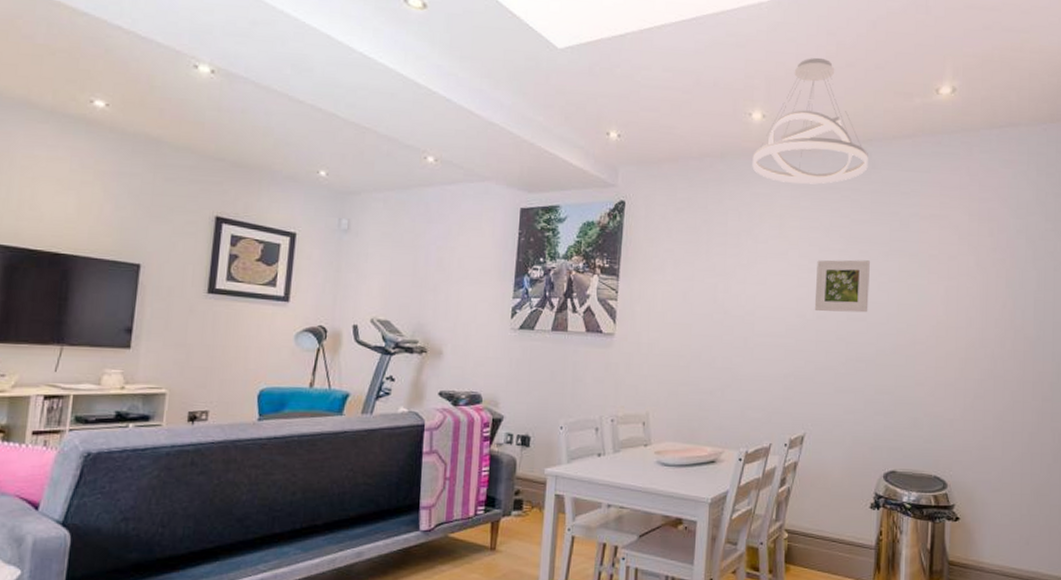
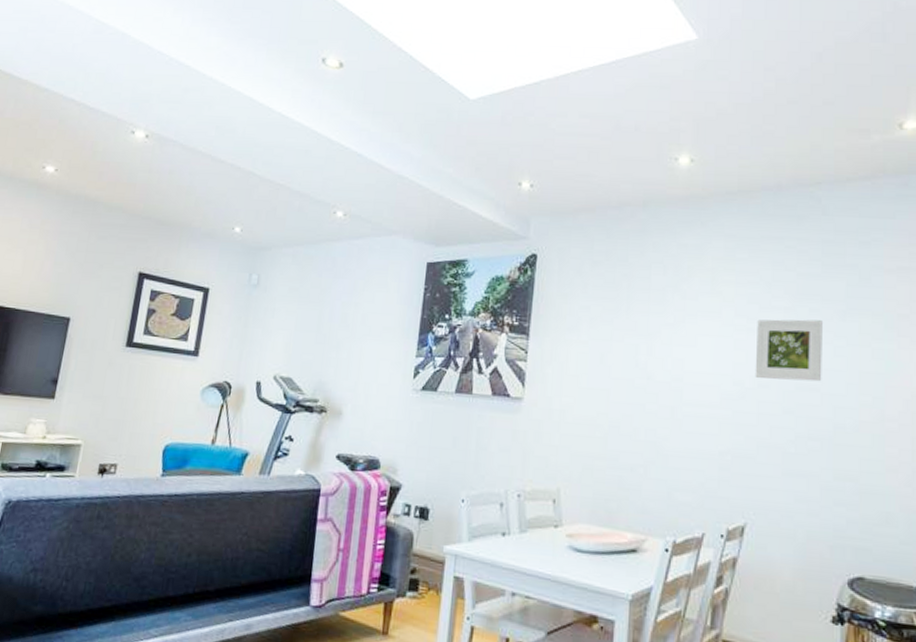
pendant light: present [752,57,868,185] -> none [679,95,817,234]

